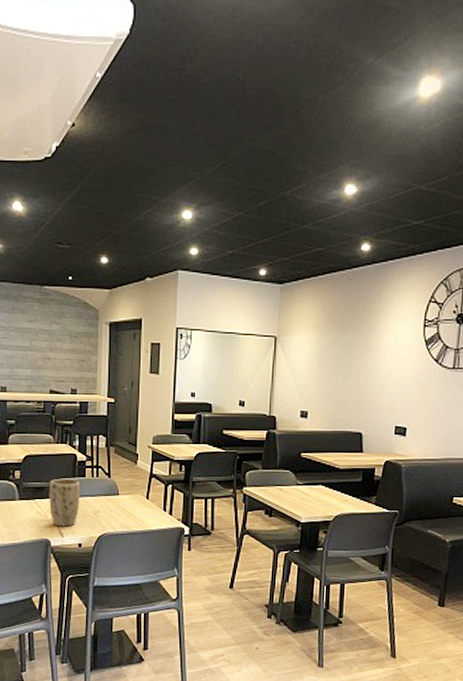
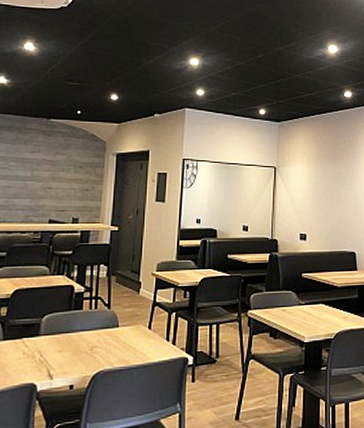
plant pot: present [49,478,80,527] -> none [38,312,75,367]

